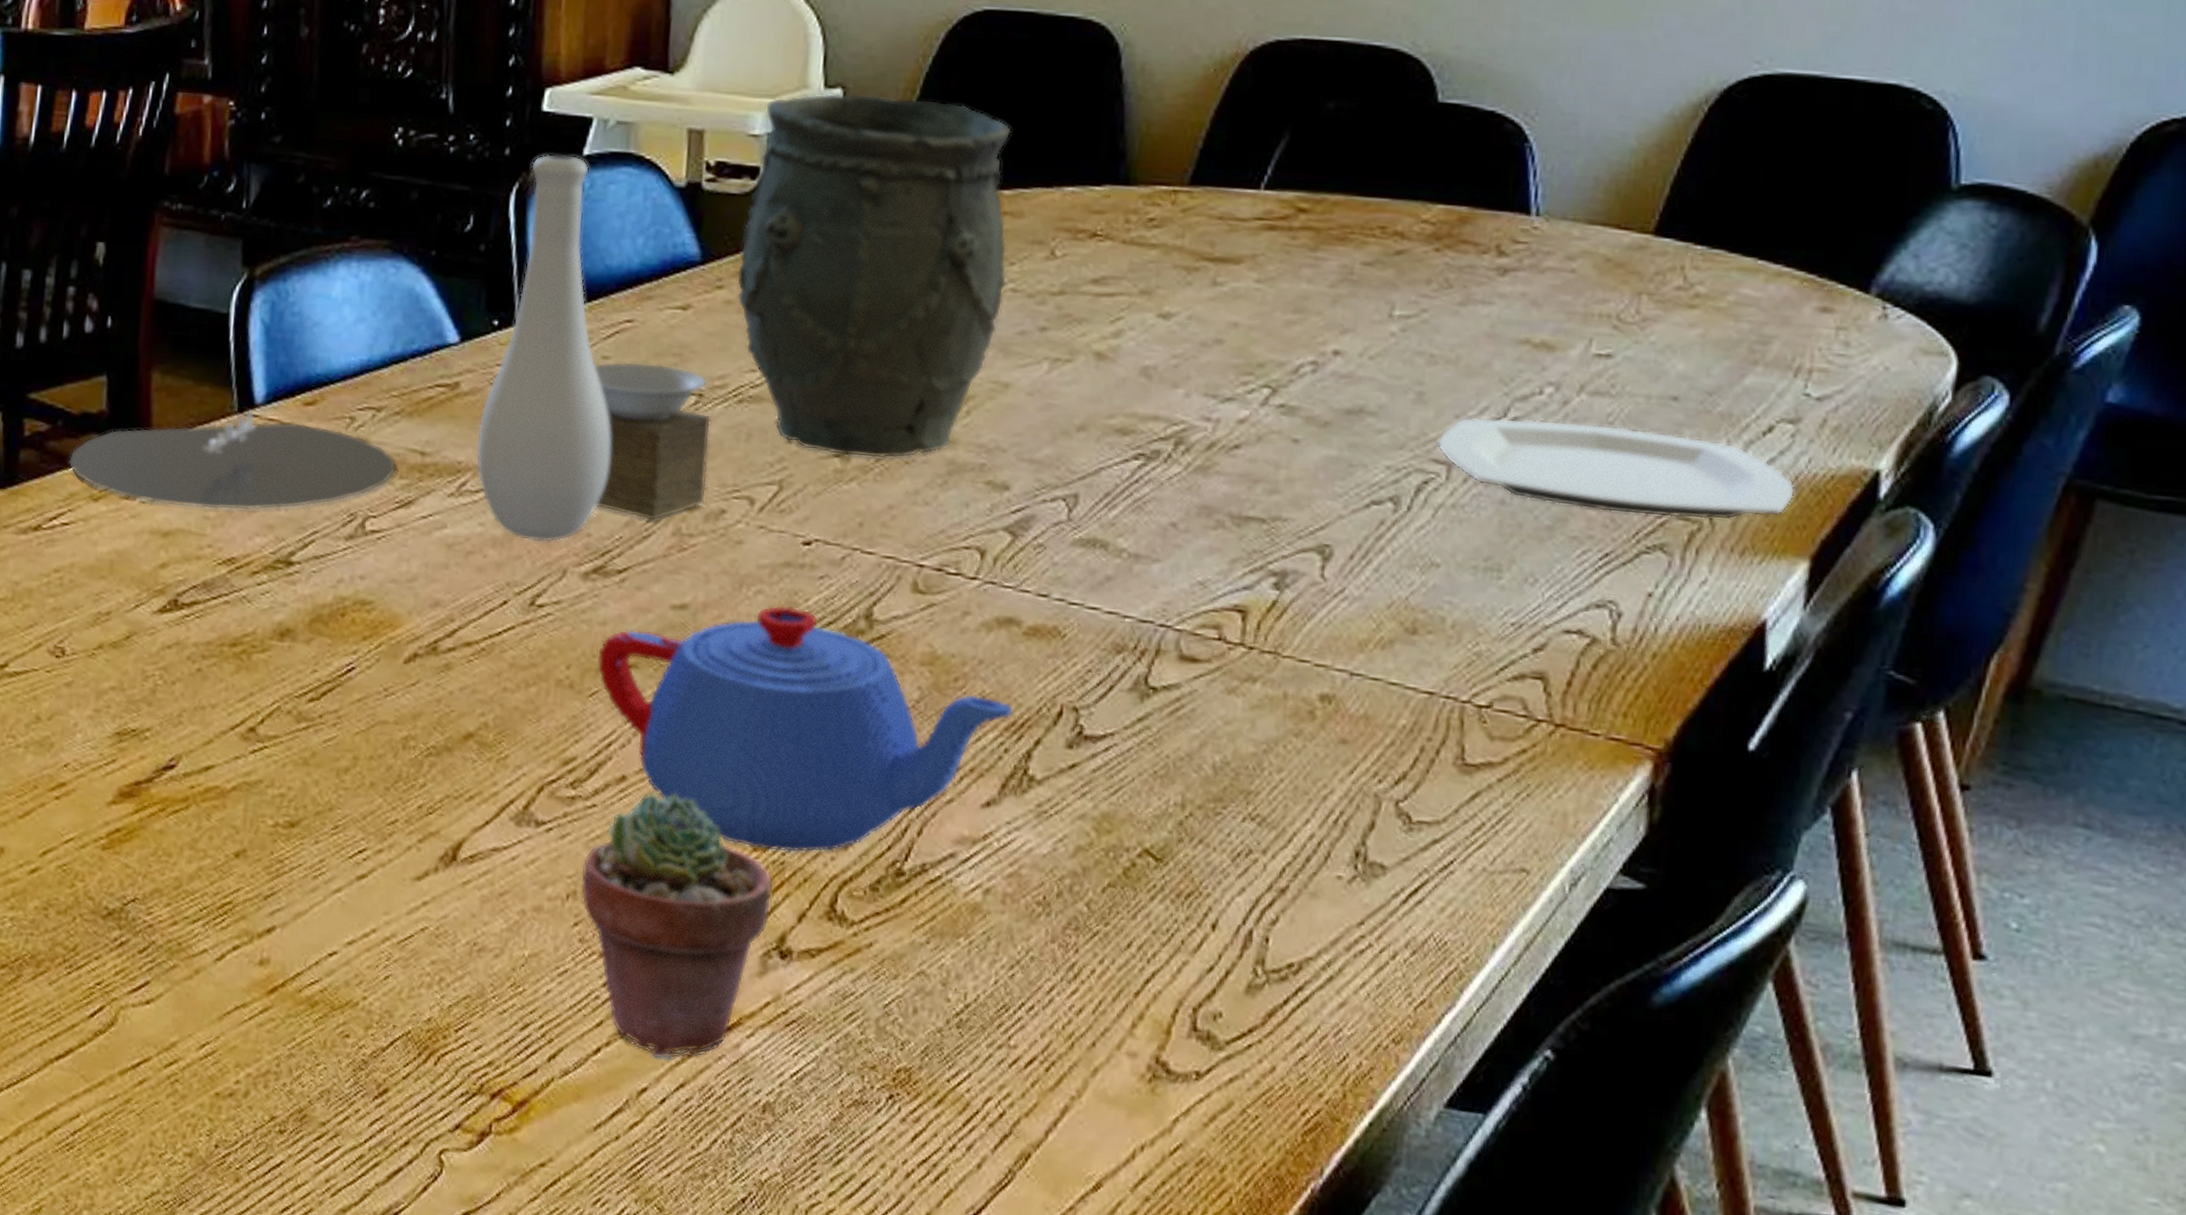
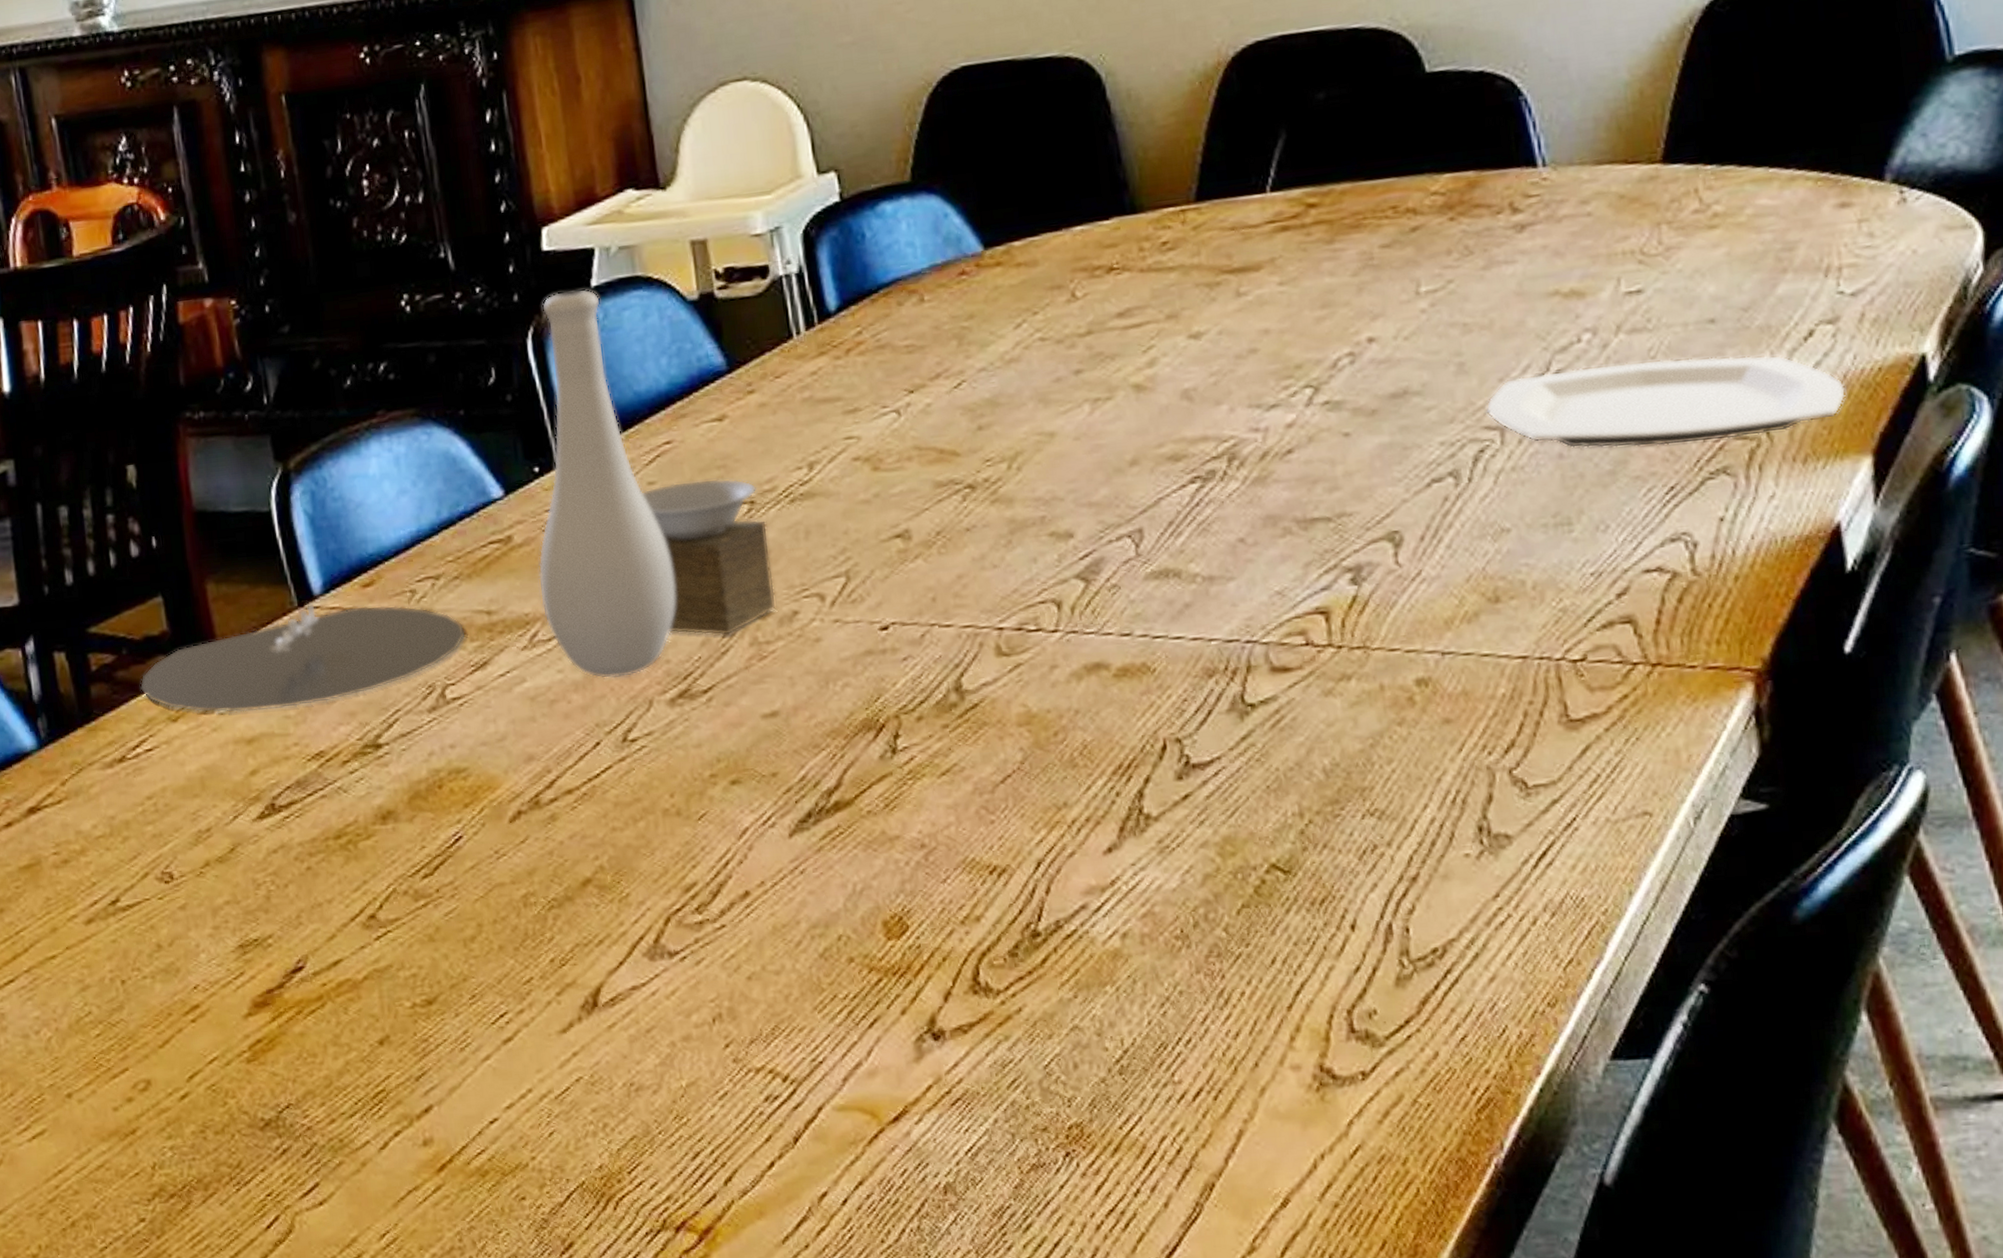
potted succulent: present [580,791,773,1060] -> none [722,899,916,1162]
teapot: present [597,605,1014,853] -> none [699,693,1119,938]
vase: present [736,93,1011,459] -> none [763,165,1034,536]

